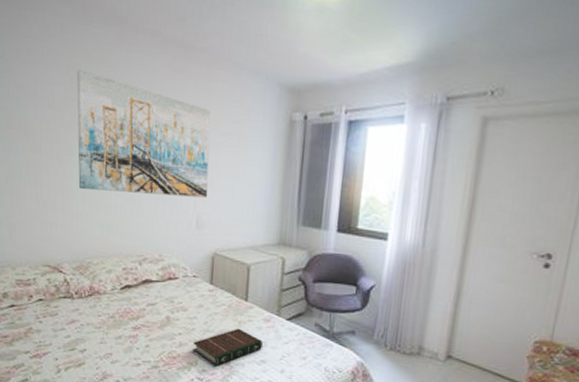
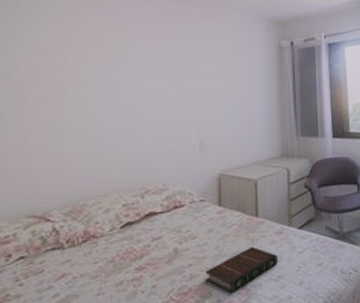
wall art: present [77,70,211,198] -> none [69,17,208,128]

